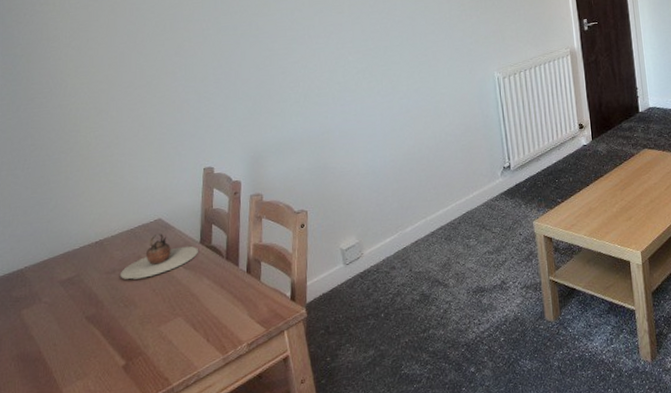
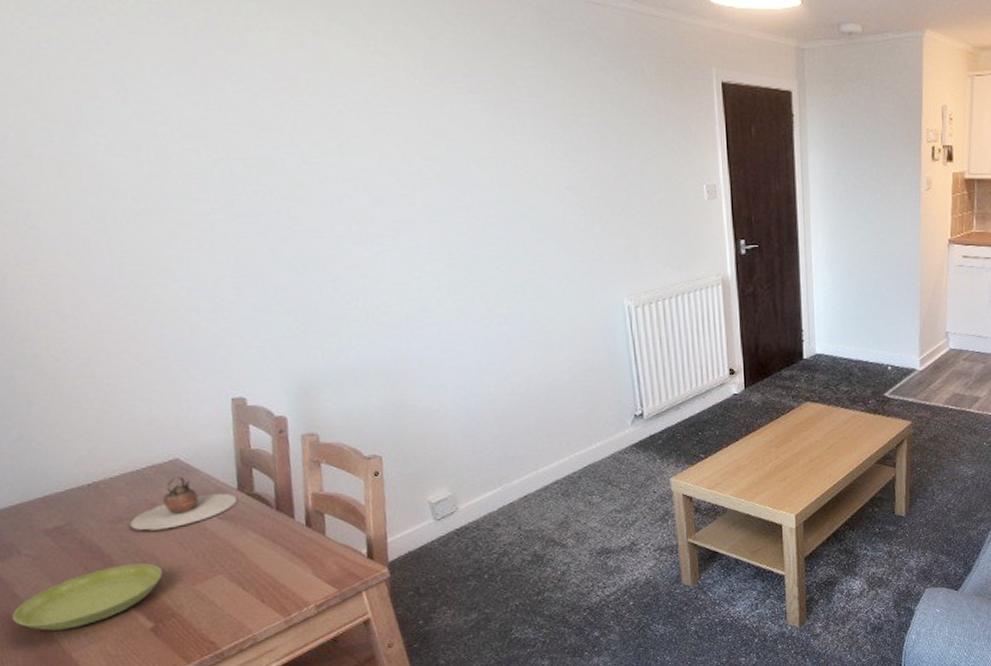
saucer: none [25,308,137,369] -> present [11,563,163,631]

